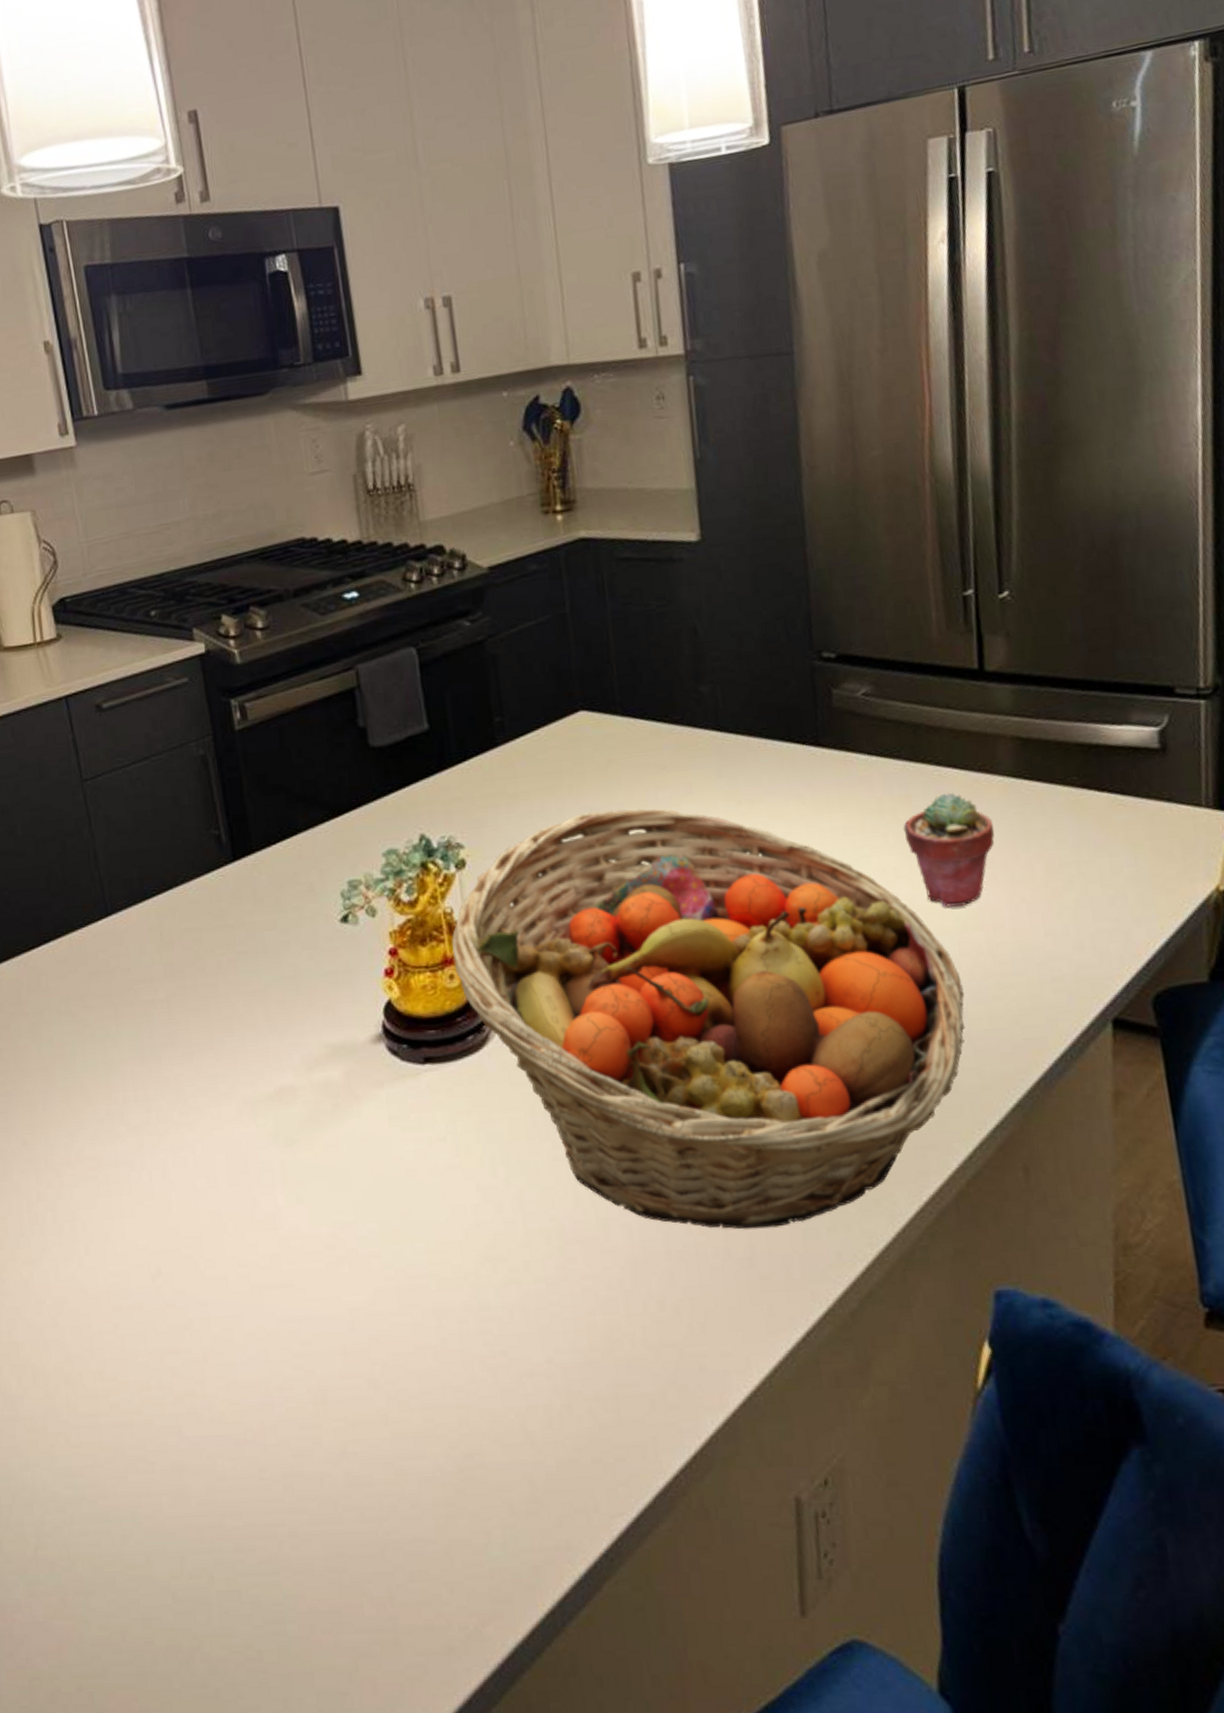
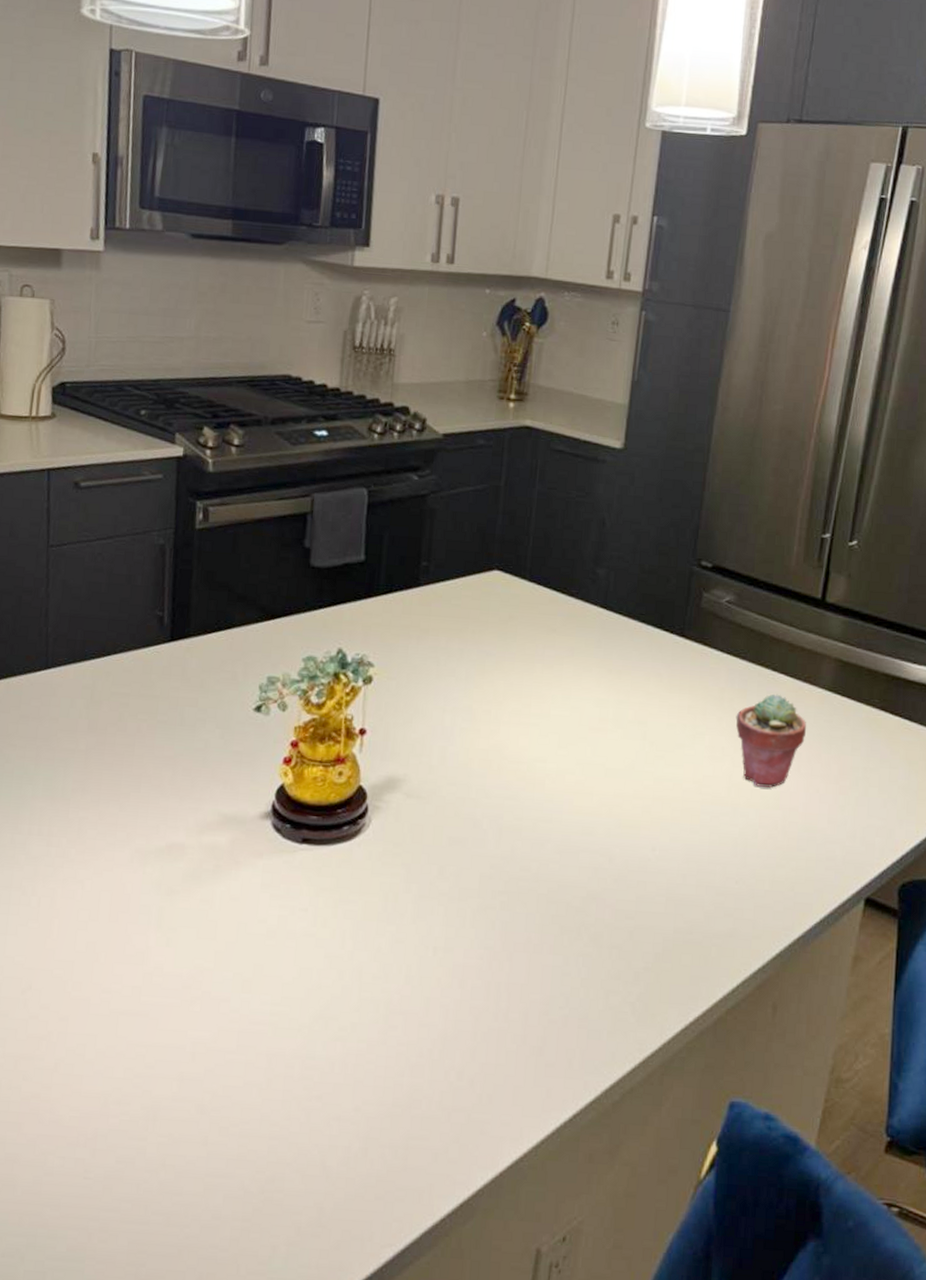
fruit basket: present [452,808,966,1230] -> none [345,656,757,1025]

